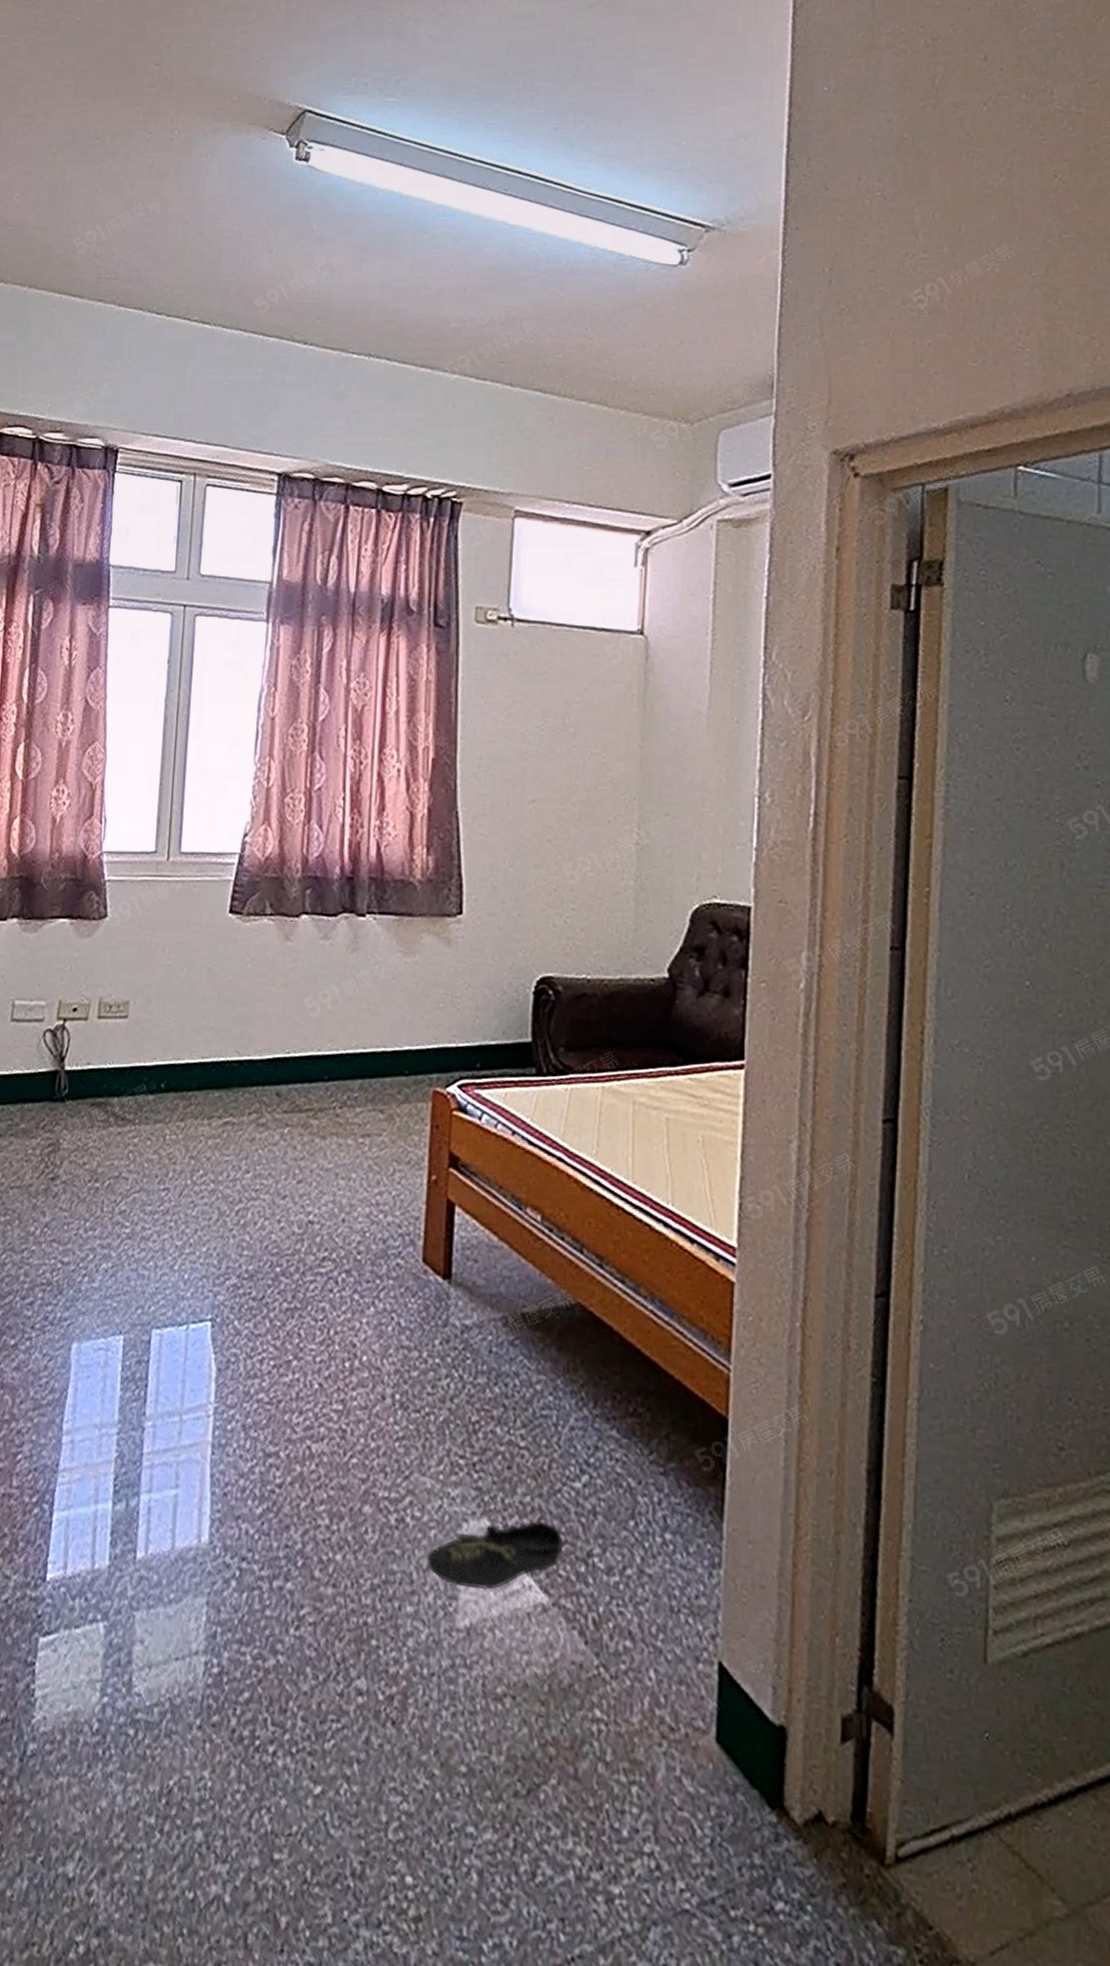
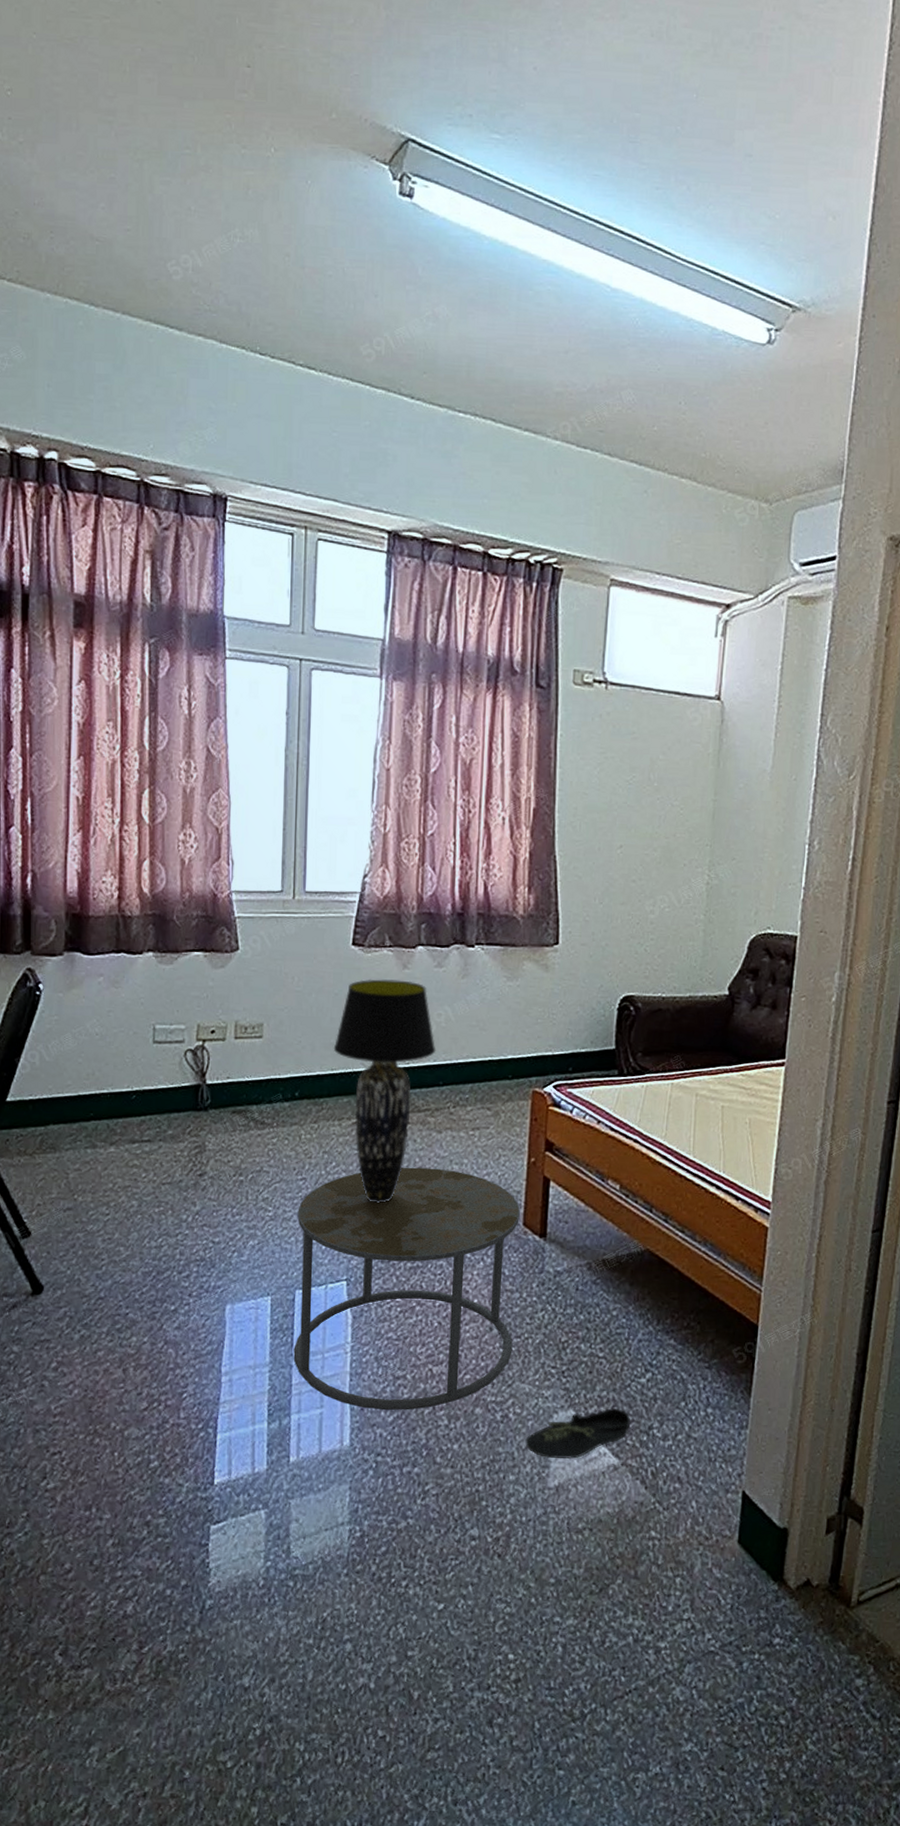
side table: none [146,1179,419,1501] -> present [293,1167,520,1410]
table lamp: none [205,952,321,1224] -> present [333,979,436,1203]

